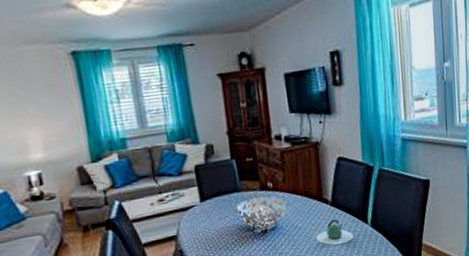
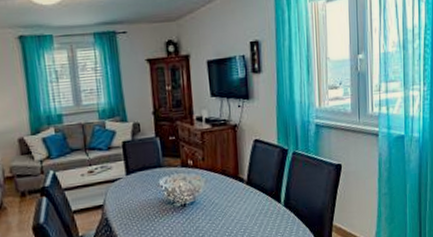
teapot: present [316,219,355,246] -> none [231,197,268,223]

